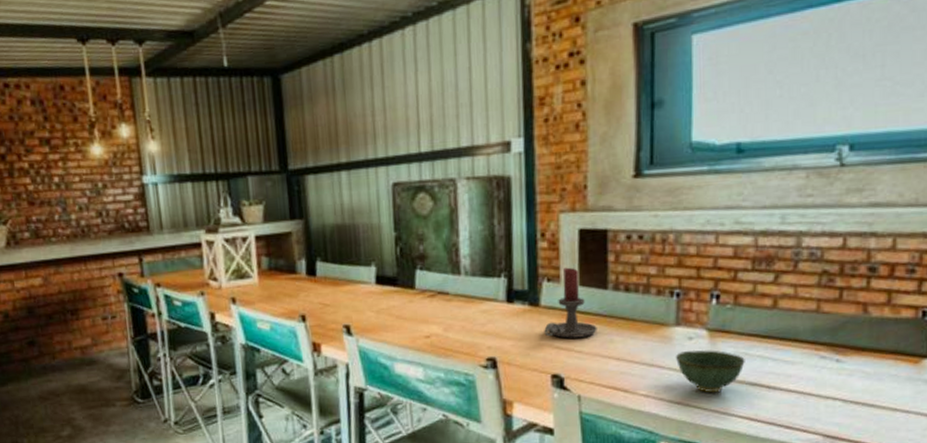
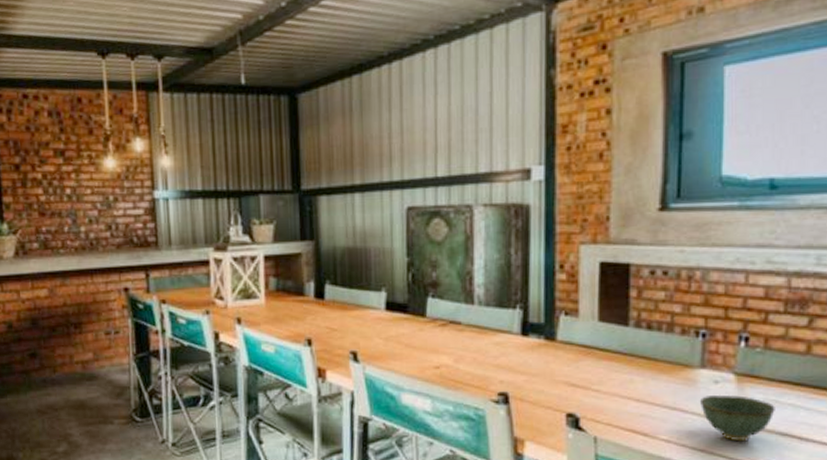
candle holder: present [544,267,597,338] -> none [560,301,617,376]

